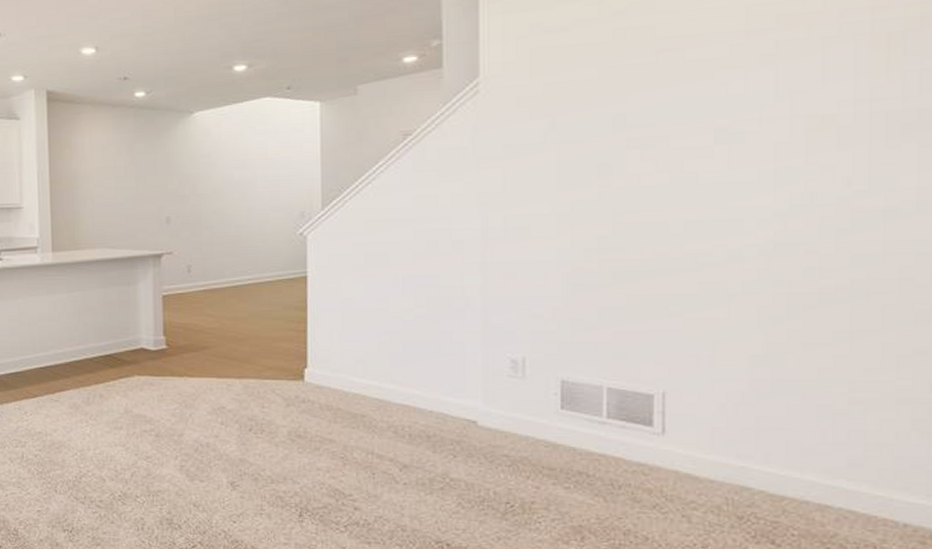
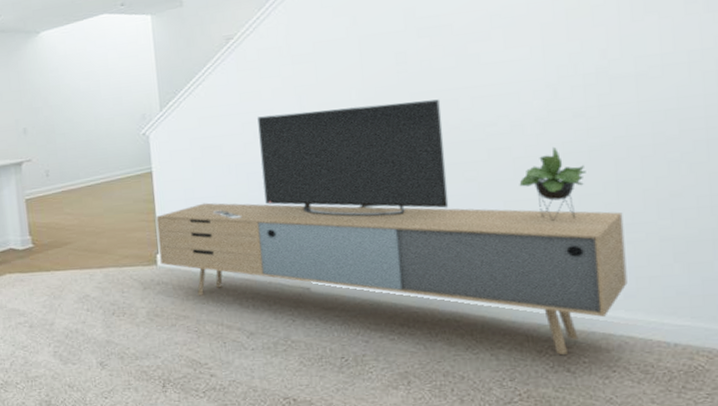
media console: none [308,220,854,524] -> present [156,99,628,354]

